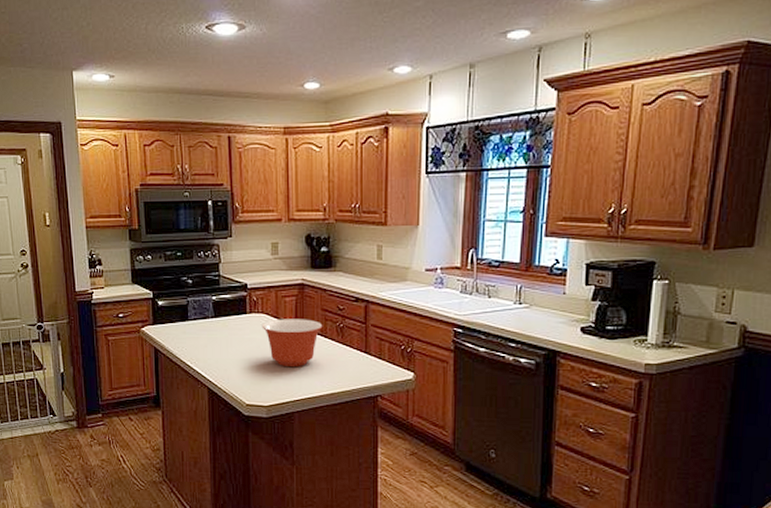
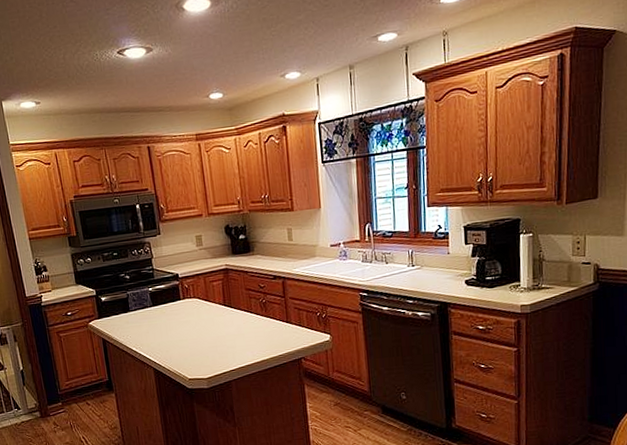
mixing bowl: present [262,319,323,366] -> none [195,299,248,342]

